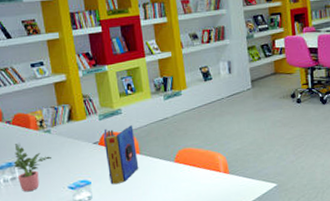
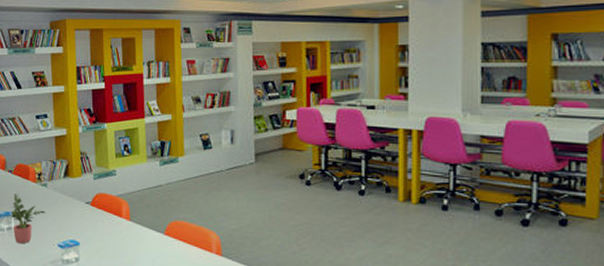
book: present [103,125,139,185] -> none [95,189,128,250]

